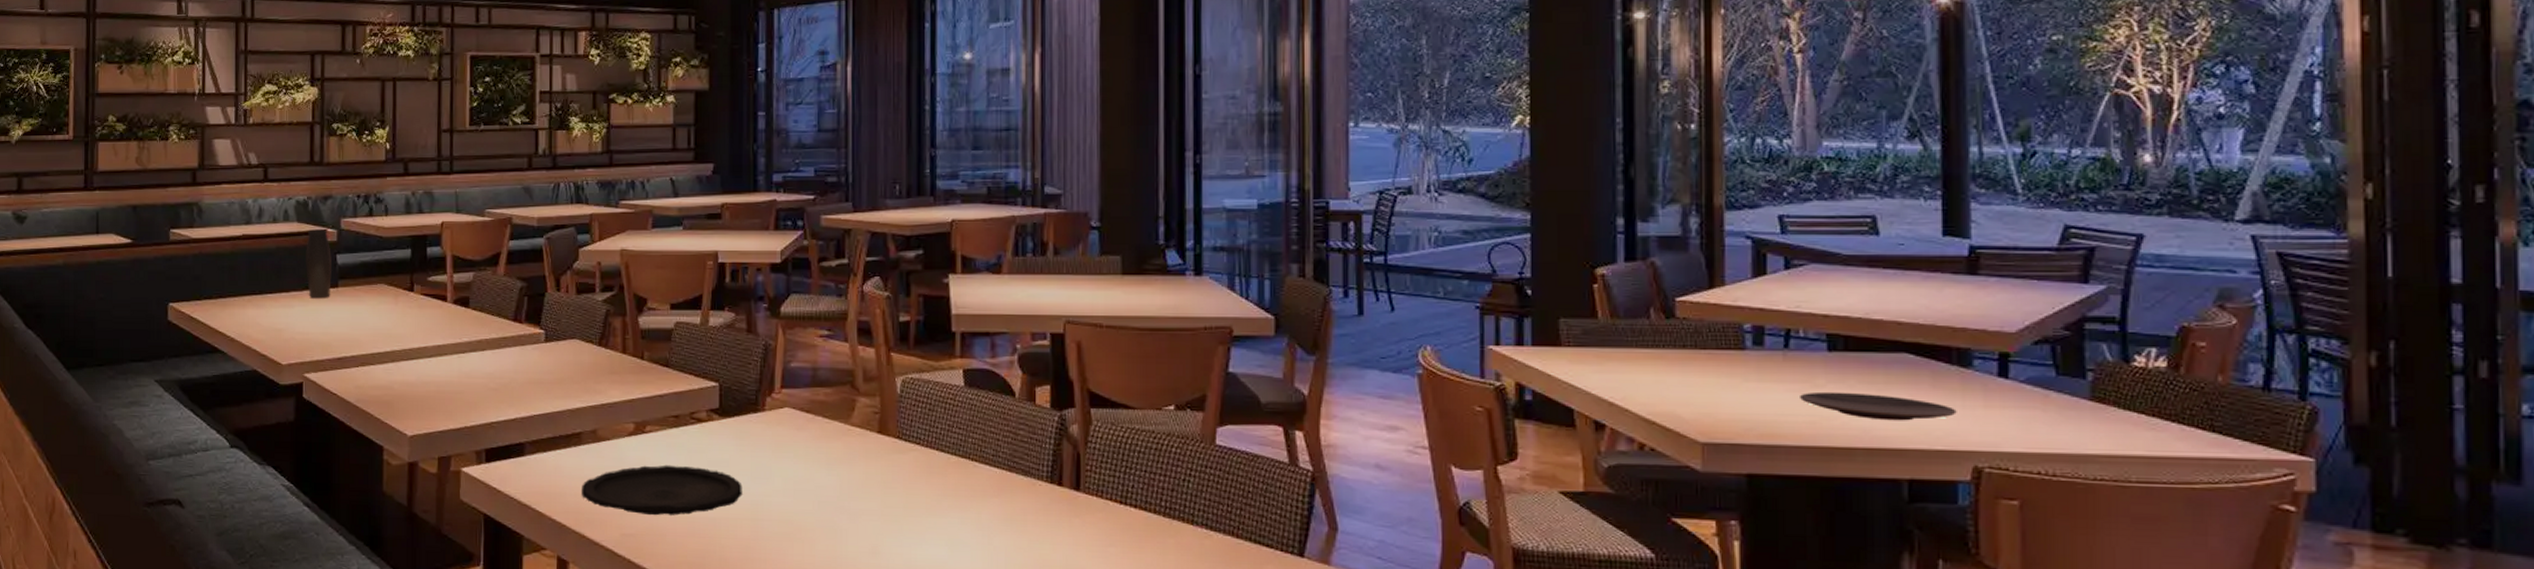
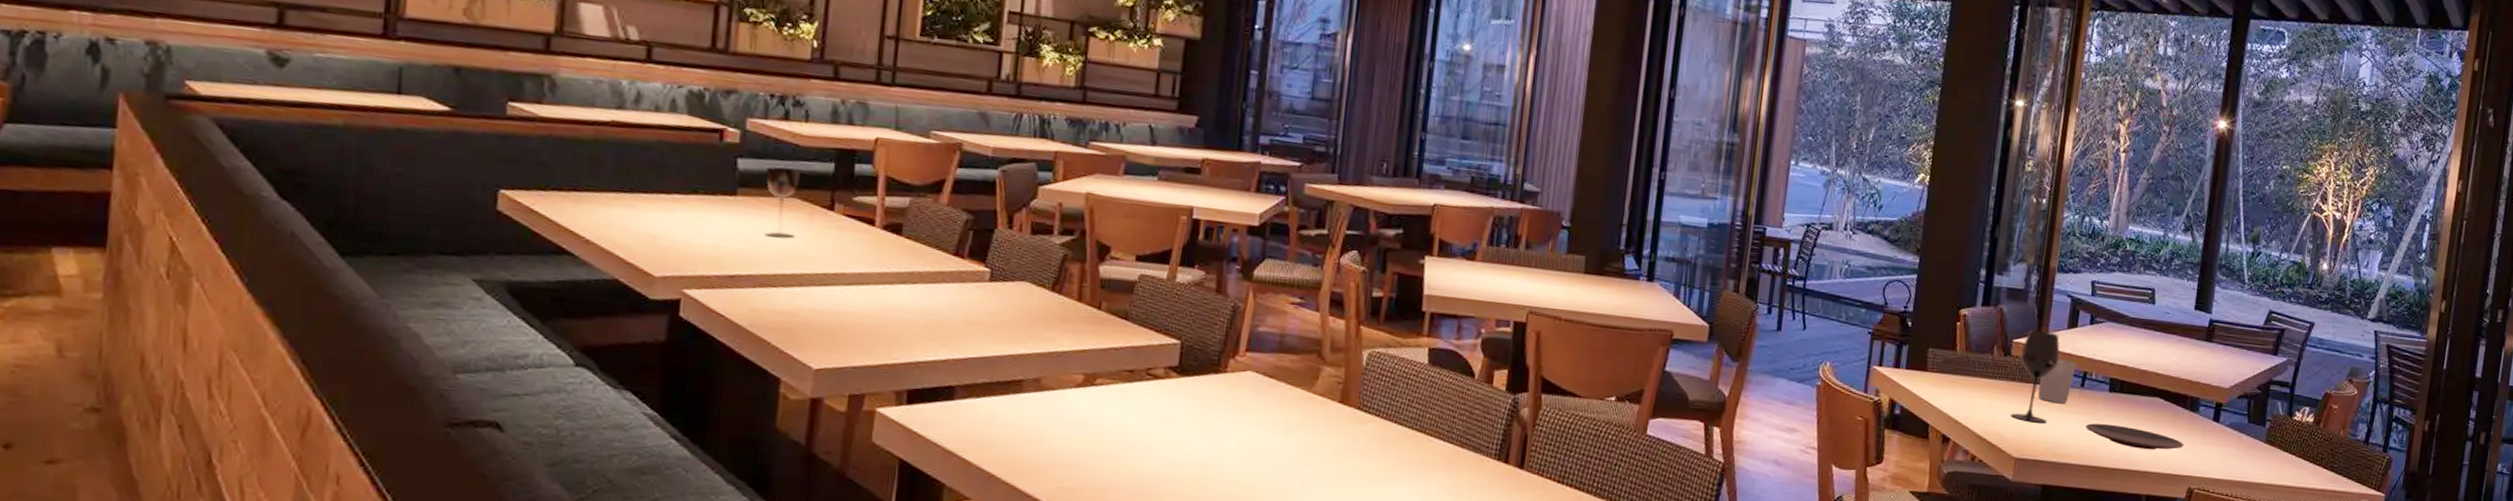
vase: present [305,229,331,300] -> none [694,125,731,208]
wineglass: none [359,258,385,321] -> present [765,166,800,238]
plate: present [580,464,743,516] -> none [1016,418,1195,472]
wineglass: none [1687,284,1747,398] -> present [2011,330,2060,424]
candle holder: none [1723,316,1773,372] -> present [2038,359,2077,404]

